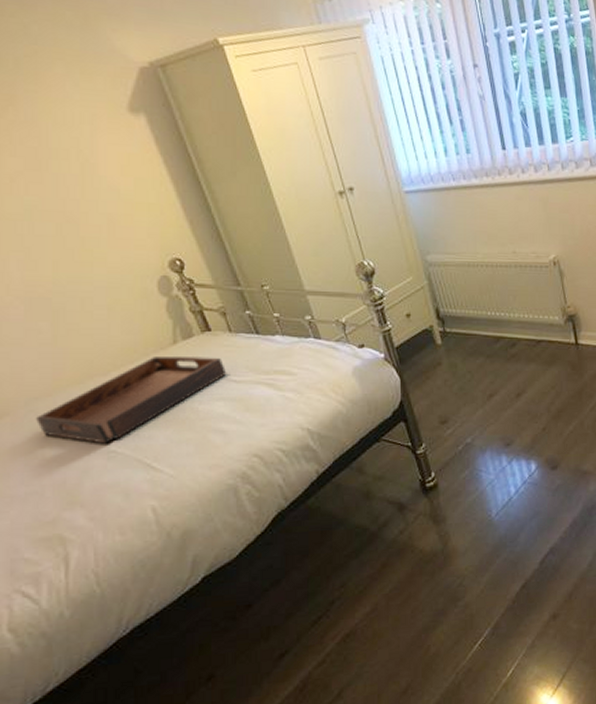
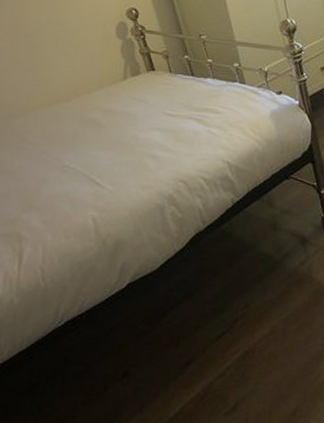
serving tray: present [35,357,227,444] -> none [9,89,165,159]

